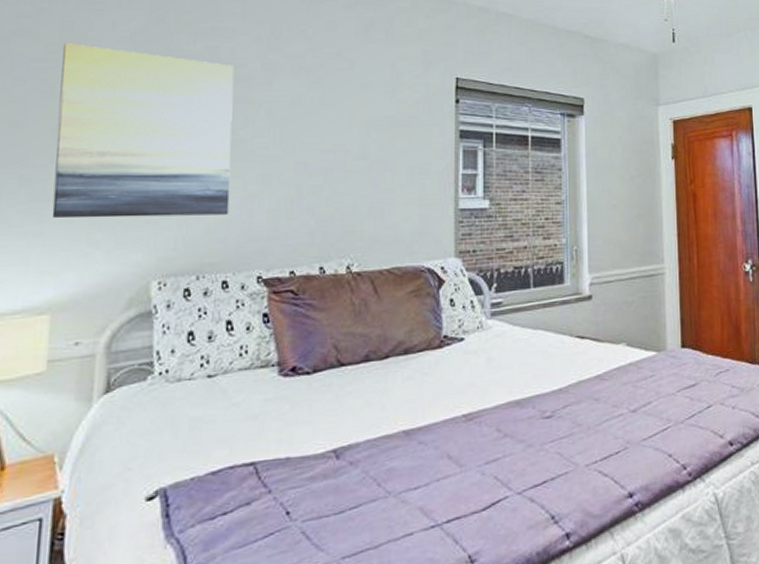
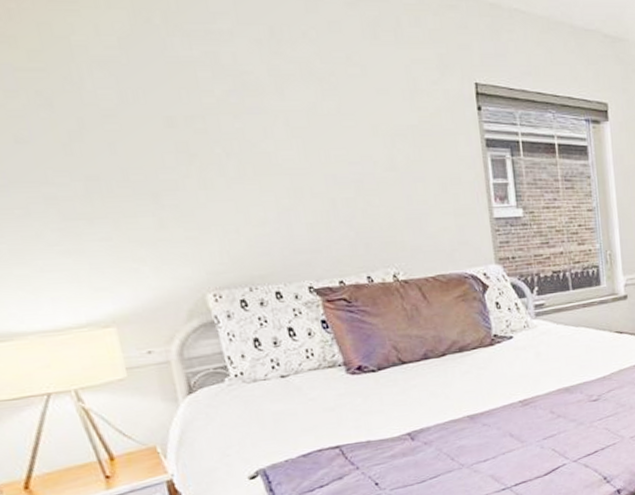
wall art: present [52,43,234,218] -> none [47,49,268,236]

